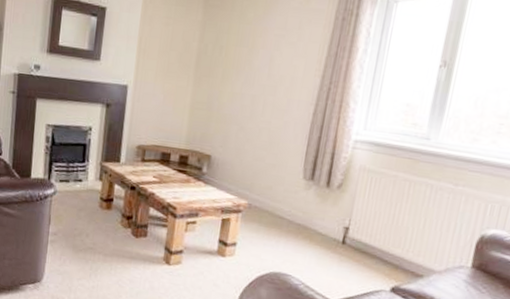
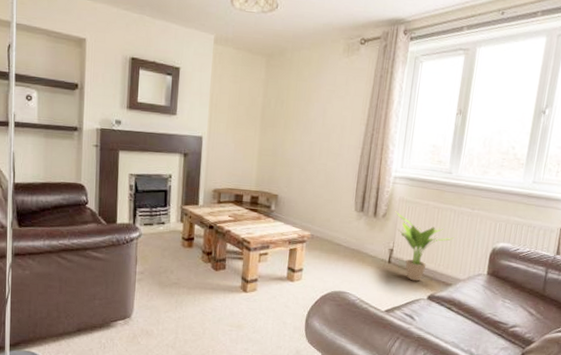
potted plant: none [353,181,428,269] -> present [395,211,453,282]

